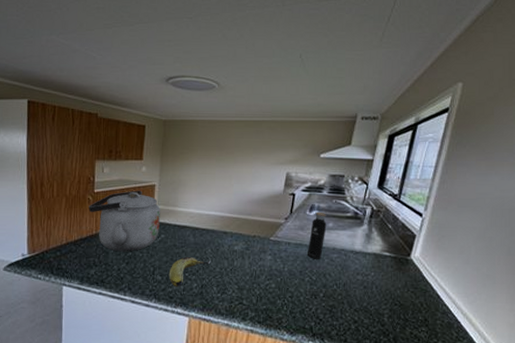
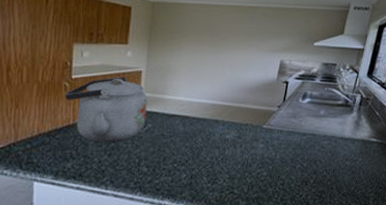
fruit: present [168,257,211,287] -> none [155,147,202,179]
water bottle: present [308,208,327,259] -> none [299,96,319,147]

